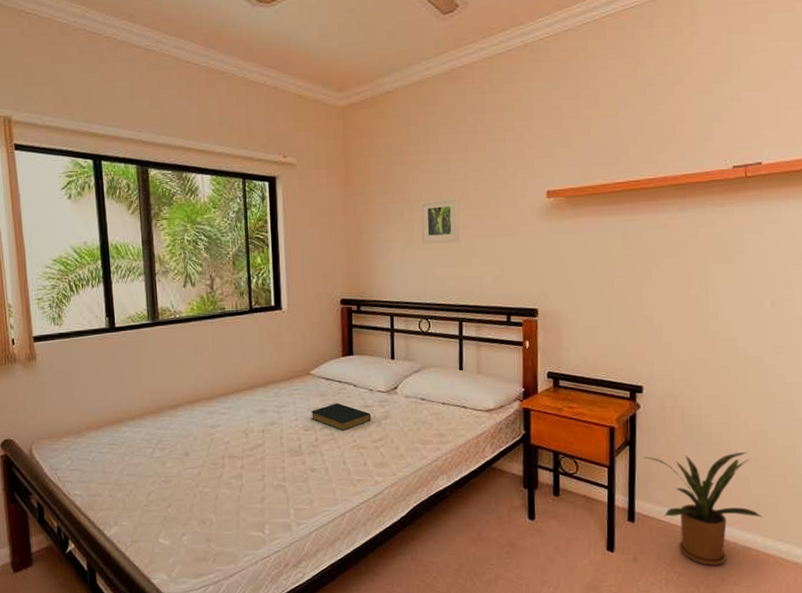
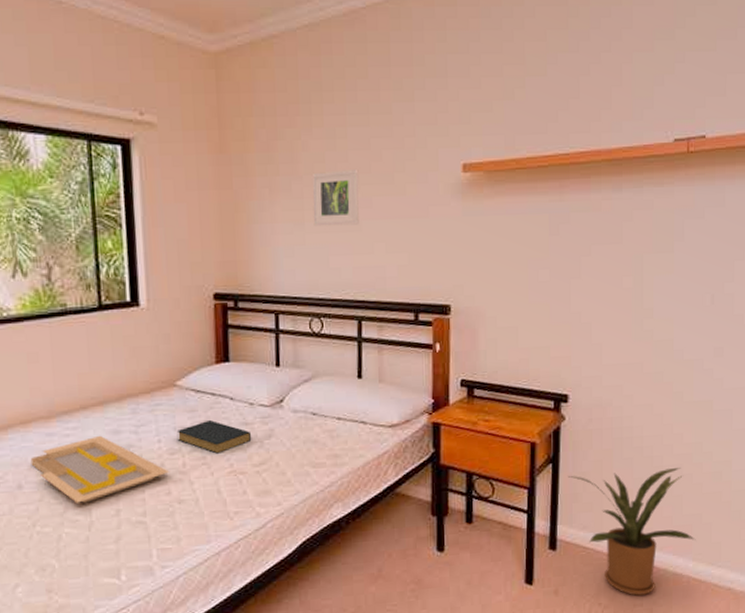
serving tray: none [195,414,305,469] -> present [30,435,170,503]

